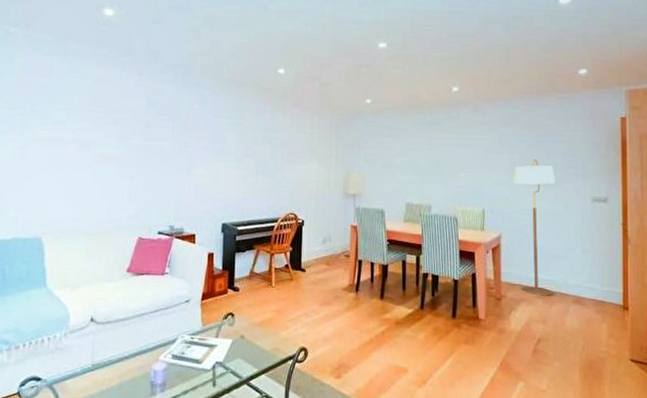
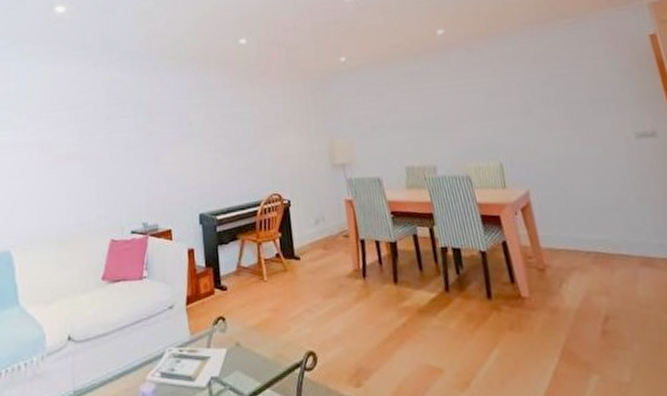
floor lamp: present [513,159,556,296] -> none [529,97,612,261]

